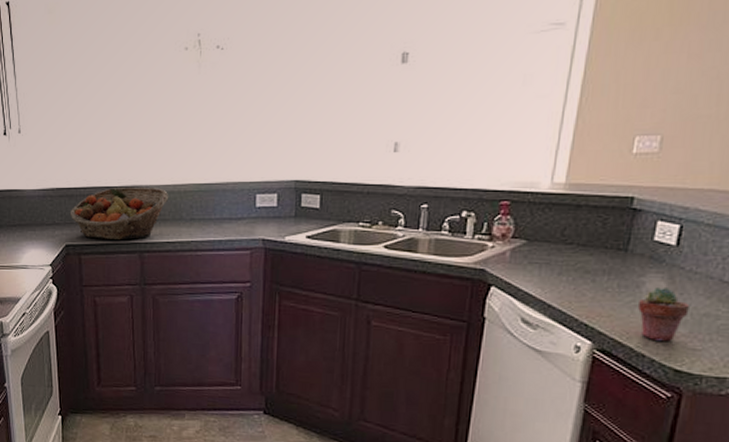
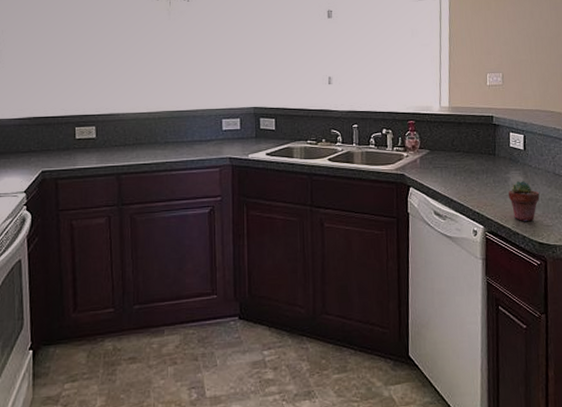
fruit basket: present [69,188,169,240] -> none [46,115,145,164]

